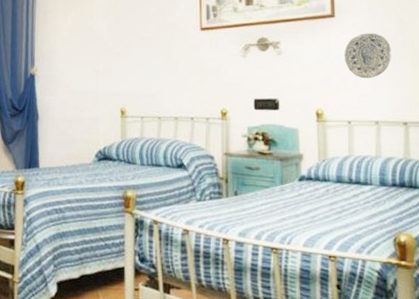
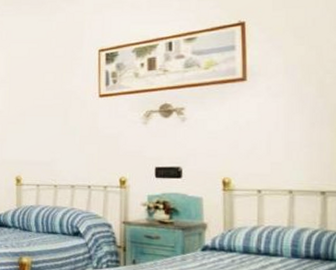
decorative plate: present [343,33,391,79] -> none [255,97,310,146]

